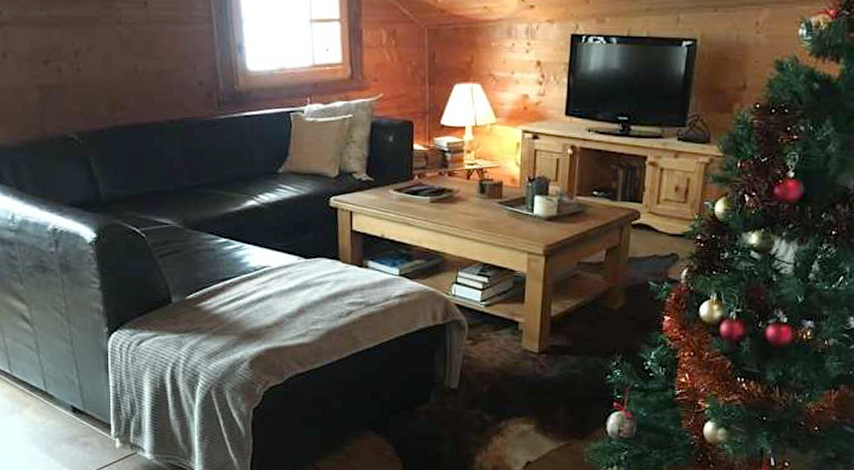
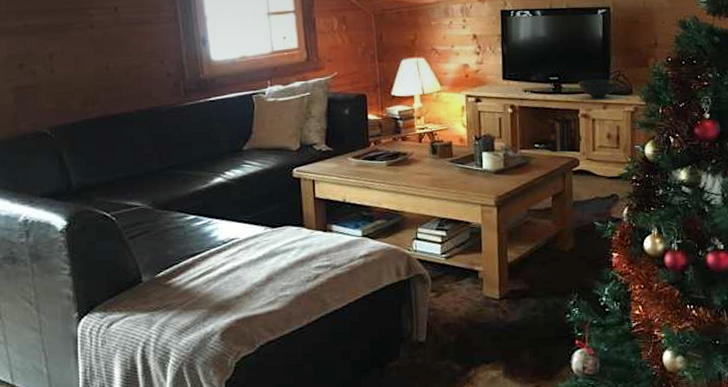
decorative bowl: none [650,122,696,146] -> present [579,78,619,99]

